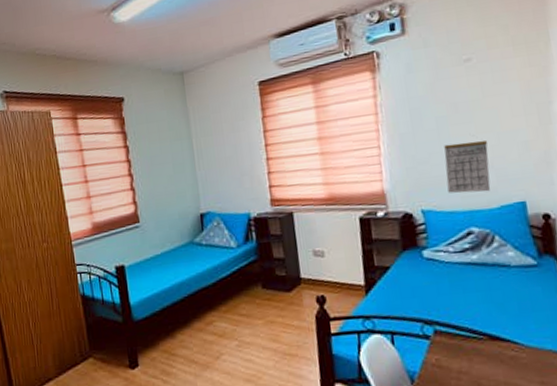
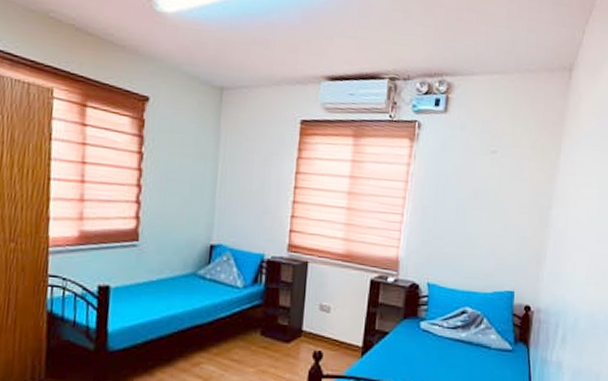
calendar: present [444,140,491,194] -> none [454,225,495,277]

